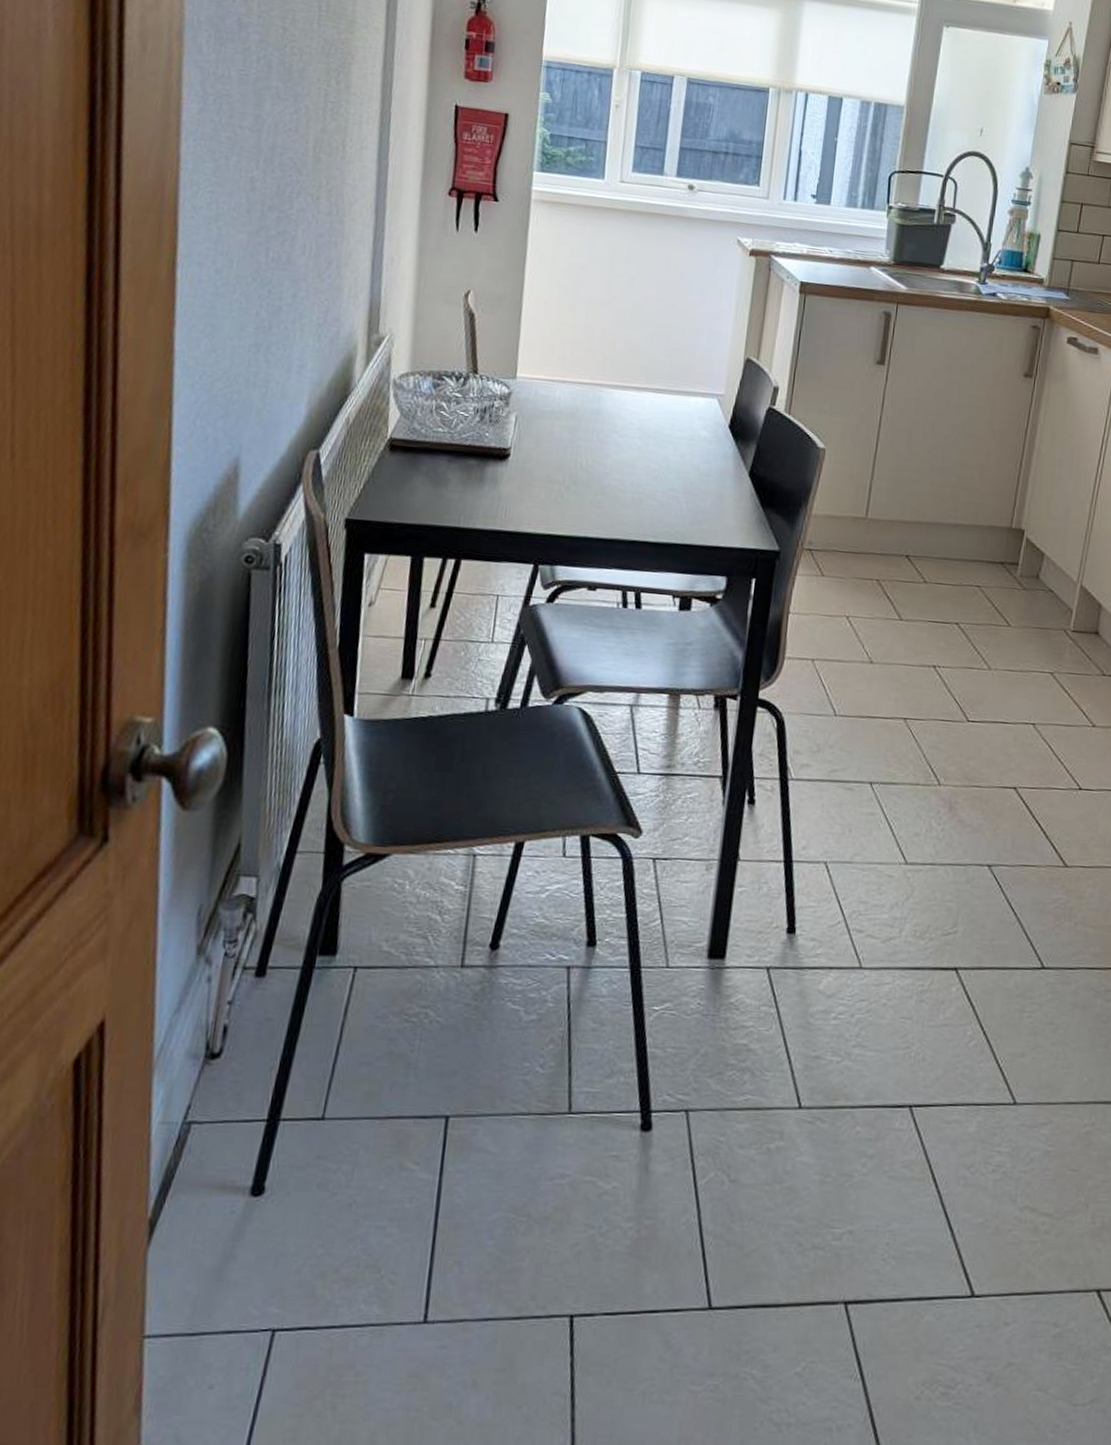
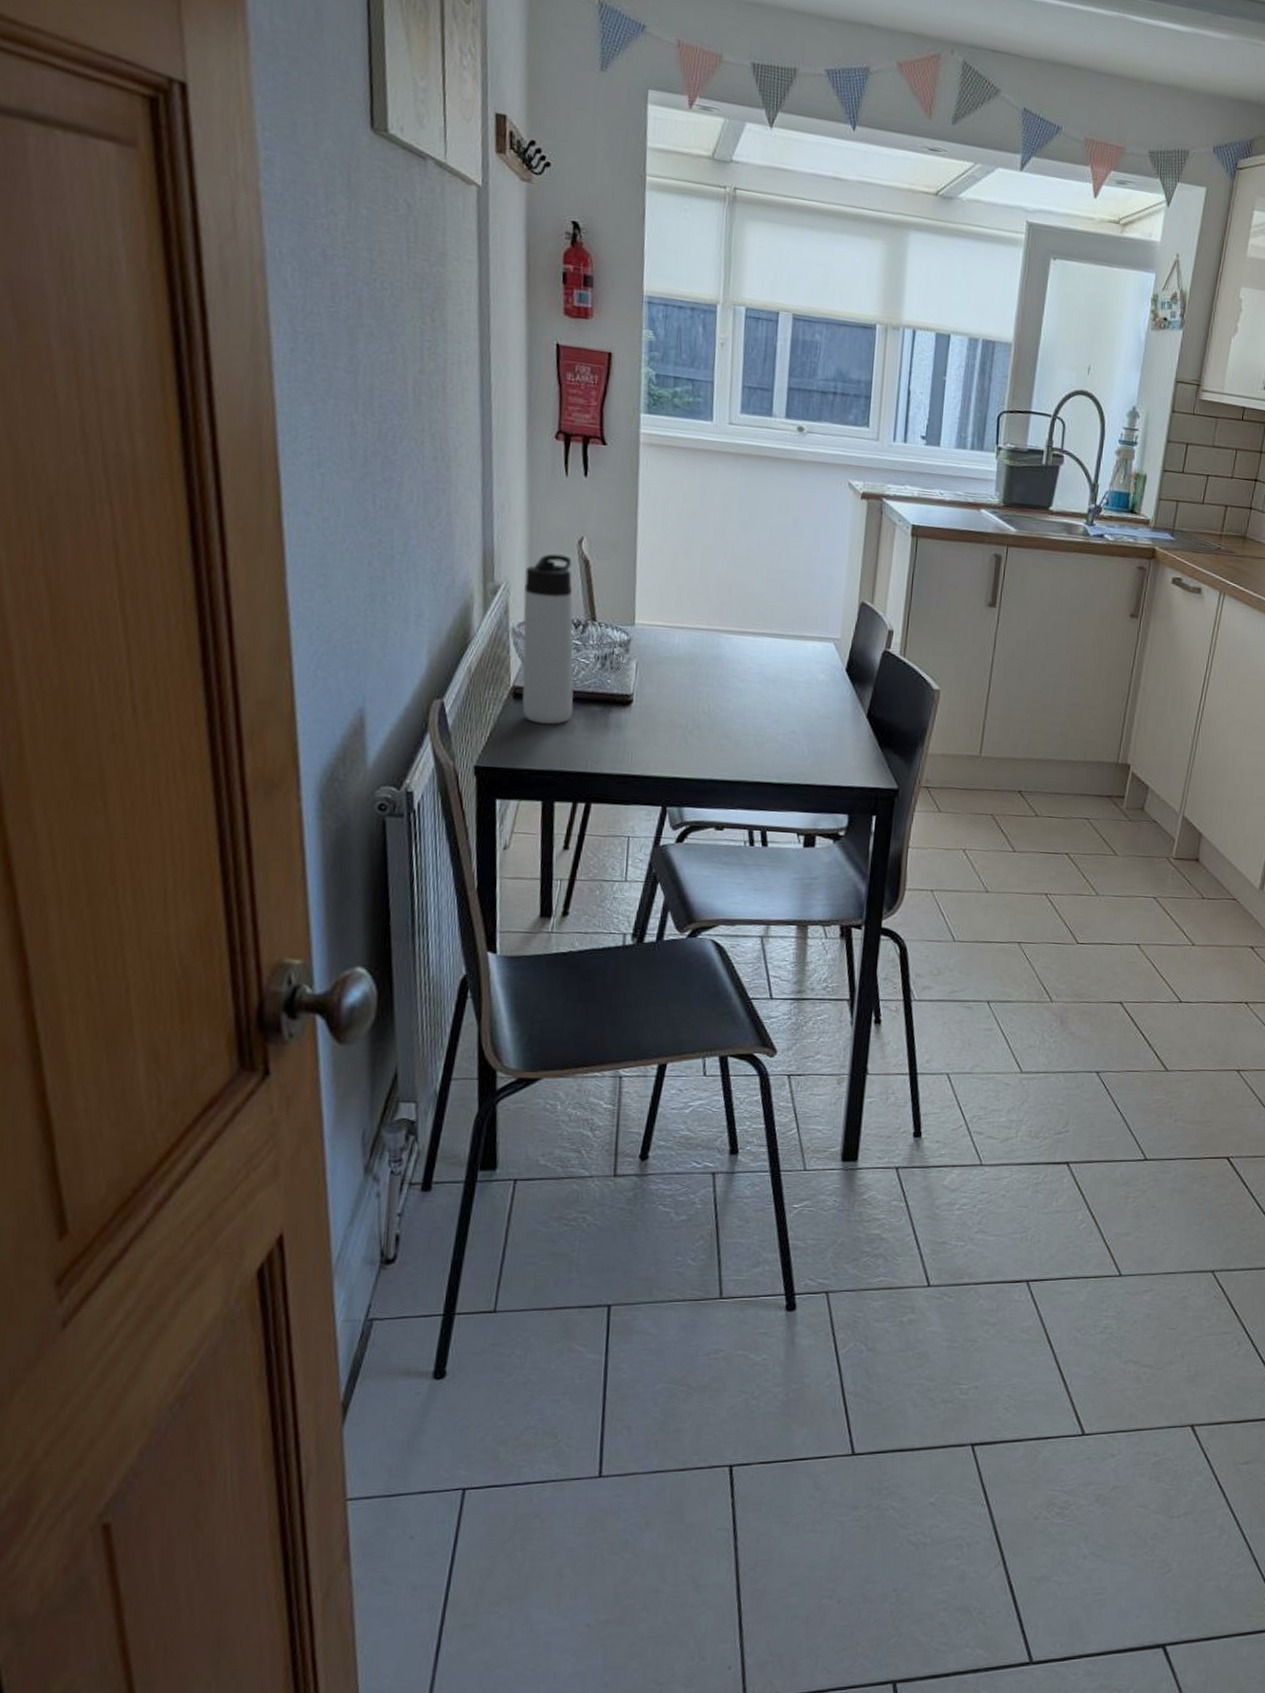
thermos bottle: none [397,306,457,477] -> present [521,553,574,724]

